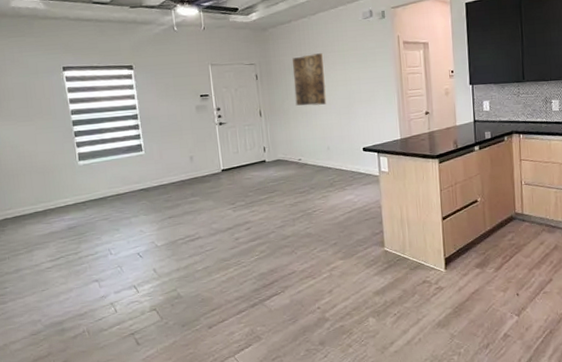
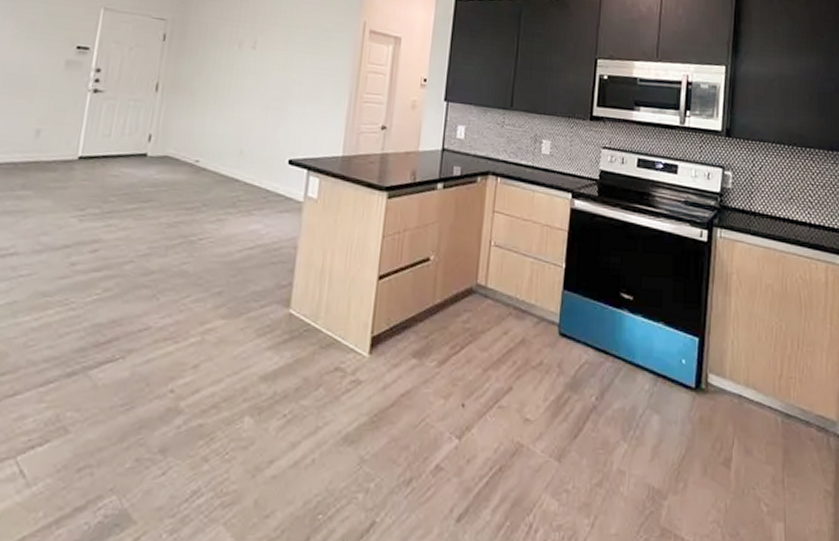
wall art: present [292,52,327,106] -> none [209,22,262,92]

